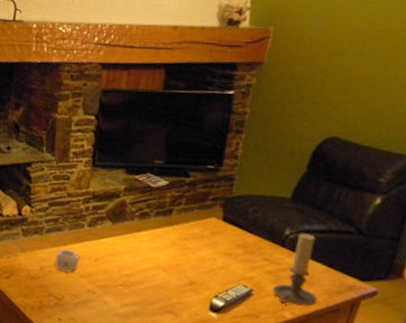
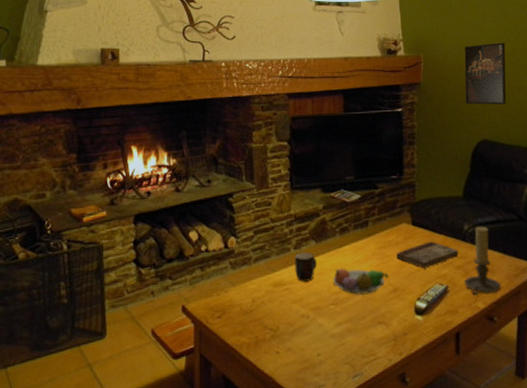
mug: present [55,249,81,272] -> none [266,276,290,300]
mug: none [86,230,111,260] -> present [294,251,317,282]
fruit bowl: none [125,252,187,283] -> present [333,268,389,295]
book: none [198,240,272,268] -> present [396,241,458,269]
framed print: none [317,18,391,97] -> present [464,42,507,105]

